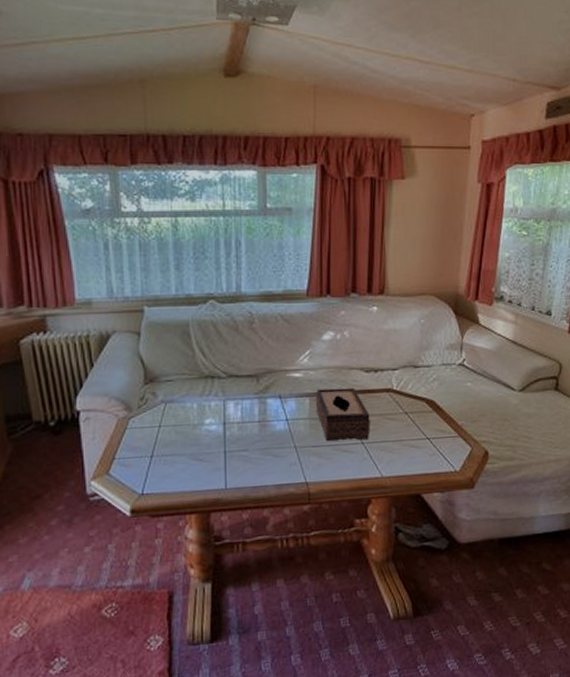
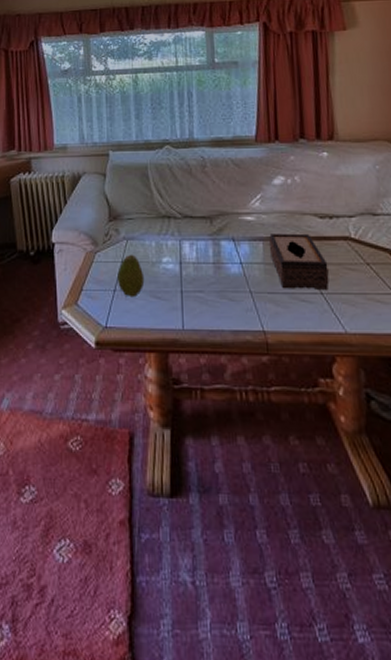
fruit: none [155,417,185,462] -> present [117,254,145,298]

